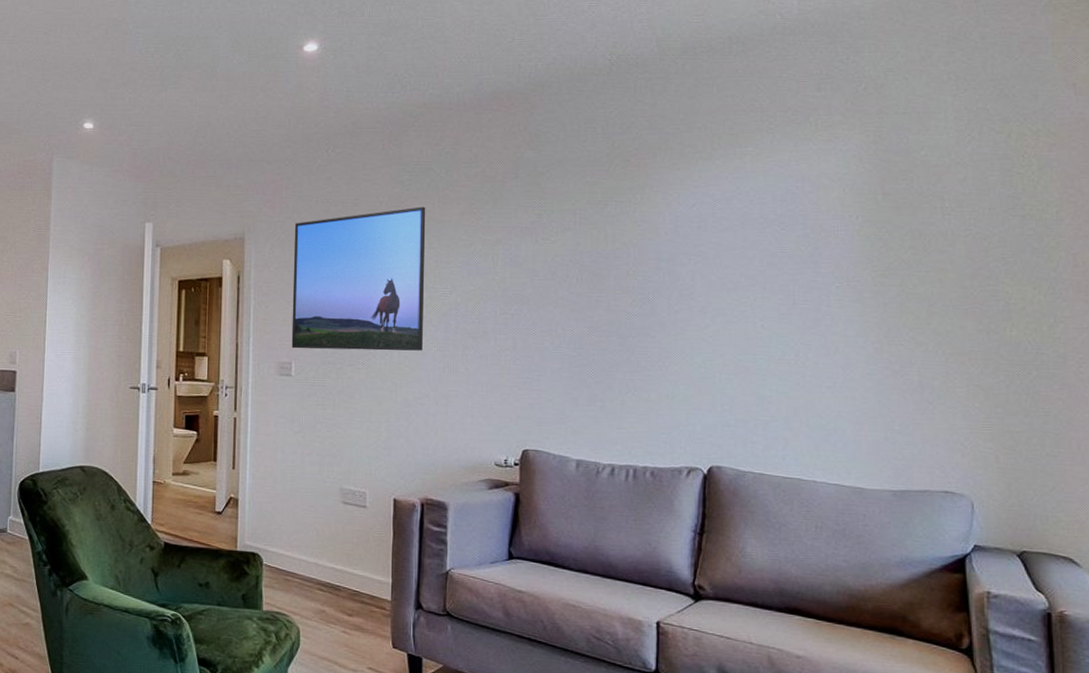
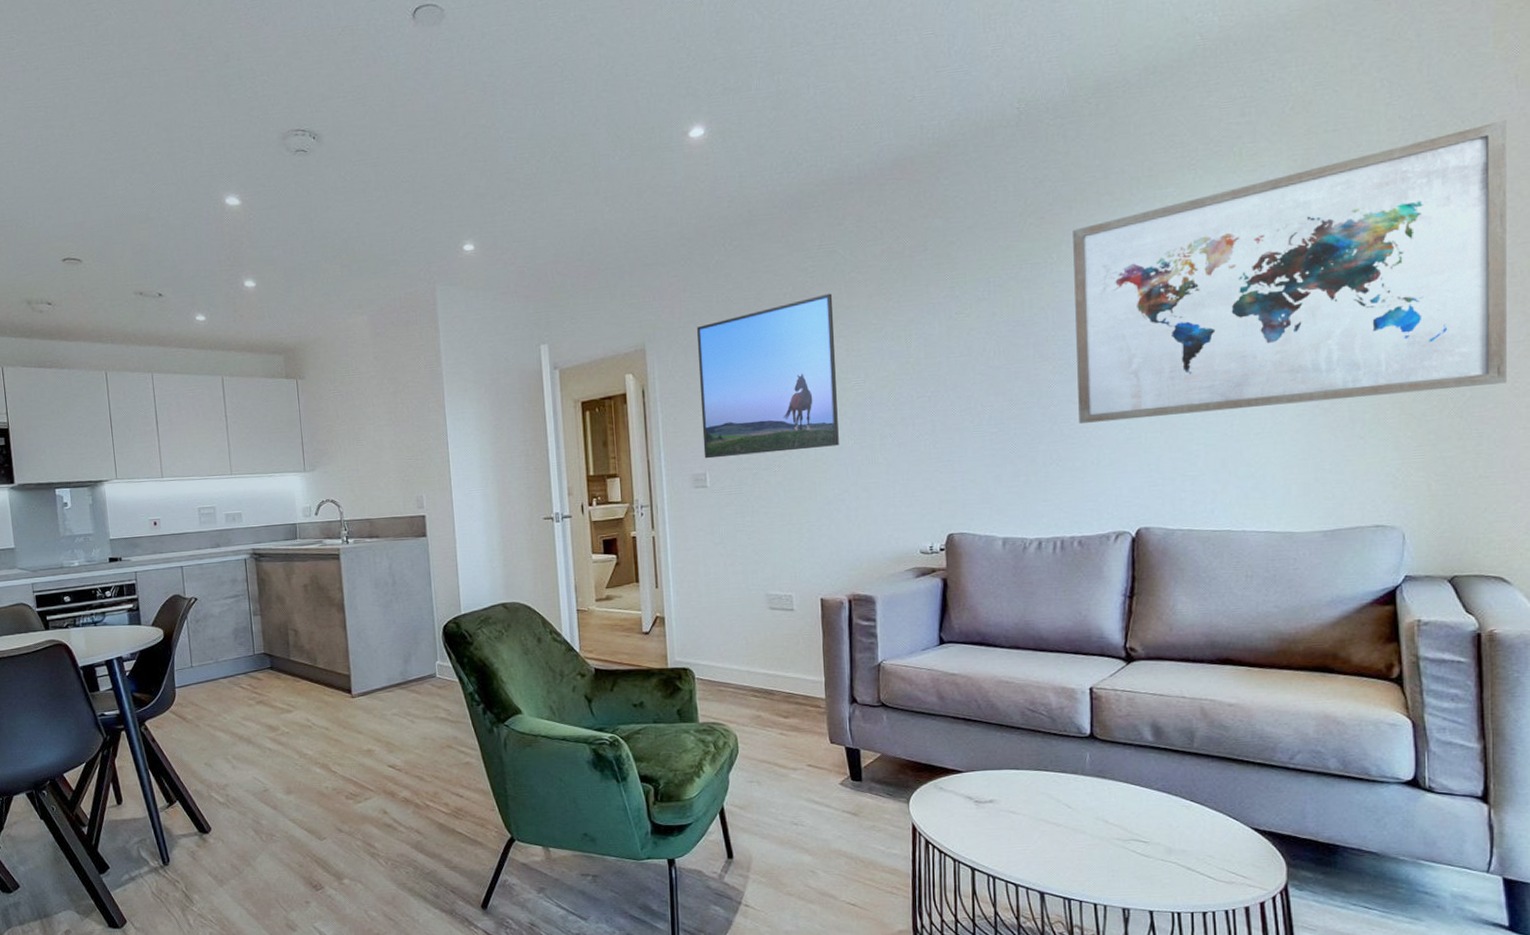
wall art: none [656,122,1072,367] -> present [1073,120,1507,423]

